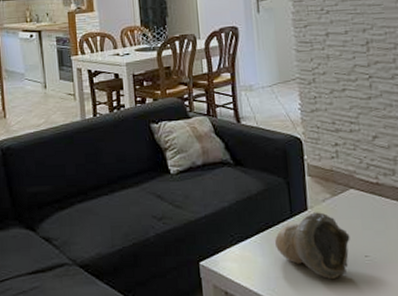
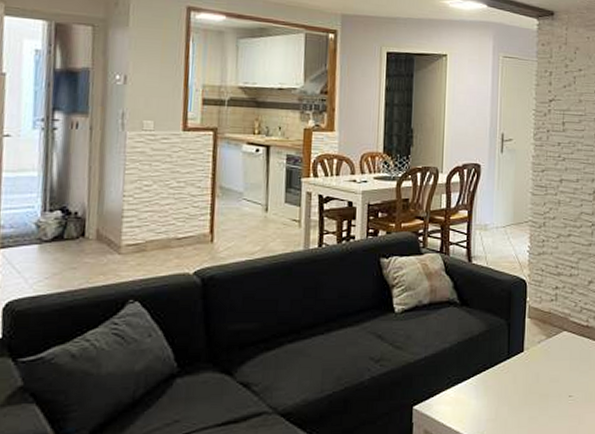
decorative bowl: present [275,212,350,280] -> none [490,353,558,420]

